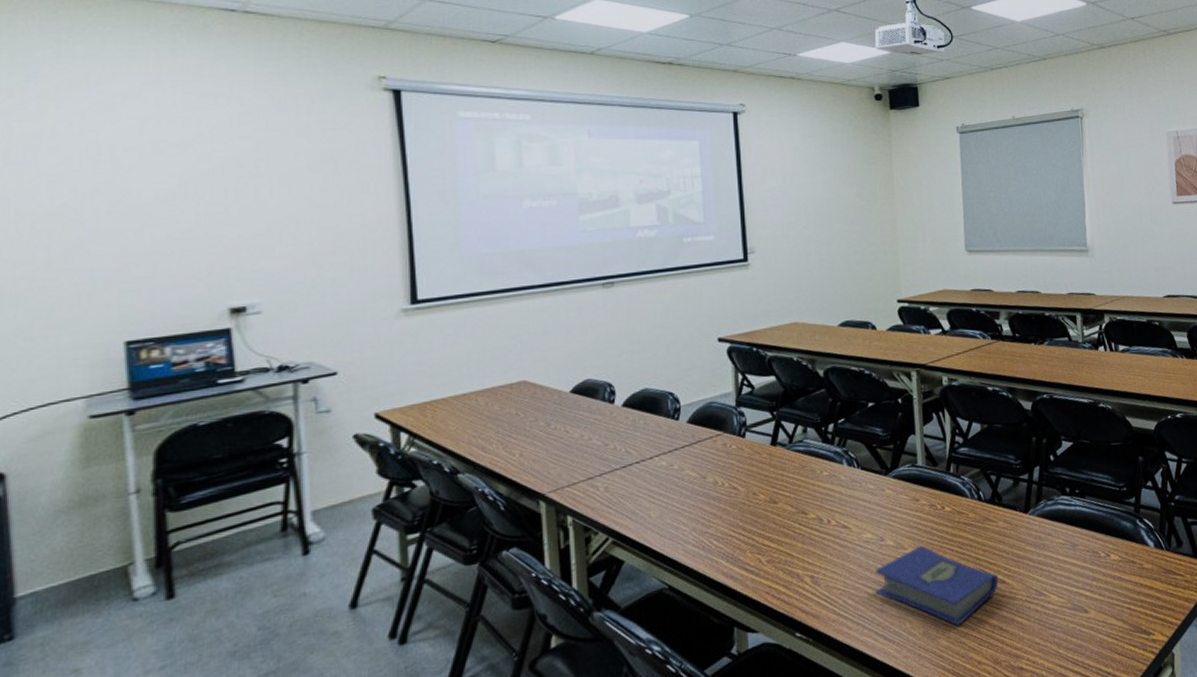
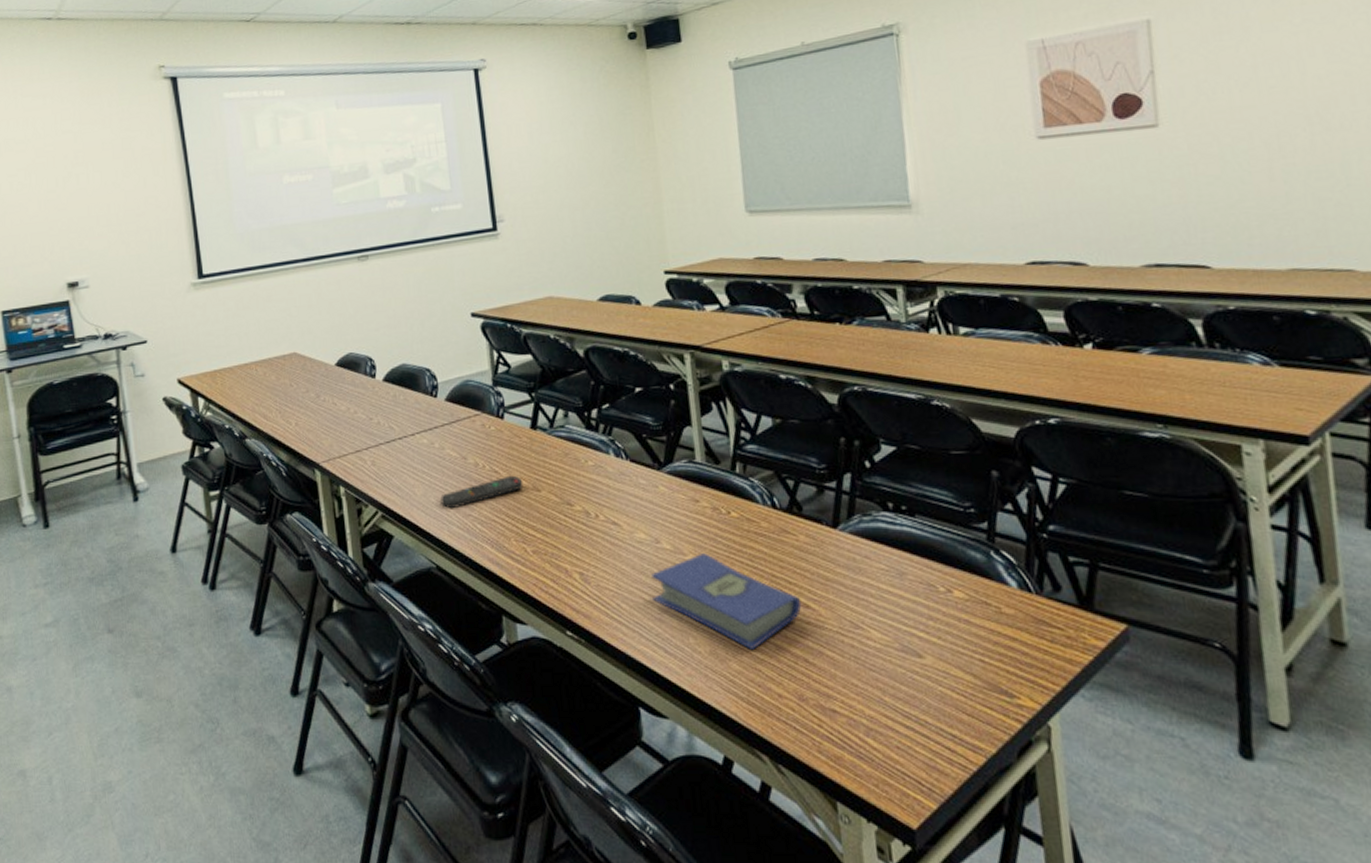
remote control: none [677,490,761,529] -> present [440,475,524,509]

